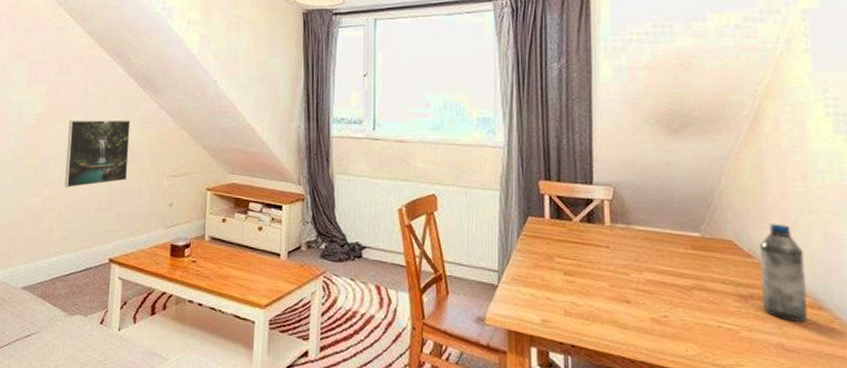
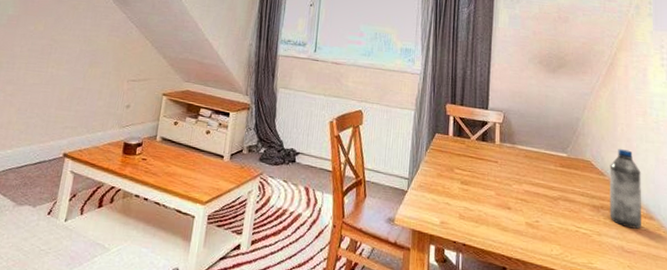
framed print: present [64,119,131,188] -> none [28,23,99,86]

